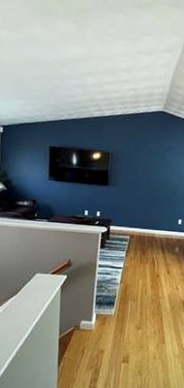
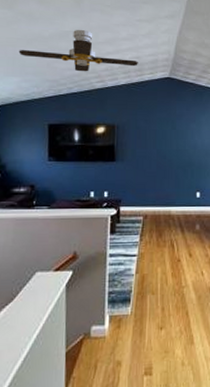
ceiling fan: none [24,57,135,100] -> present [18,29,138,72]

